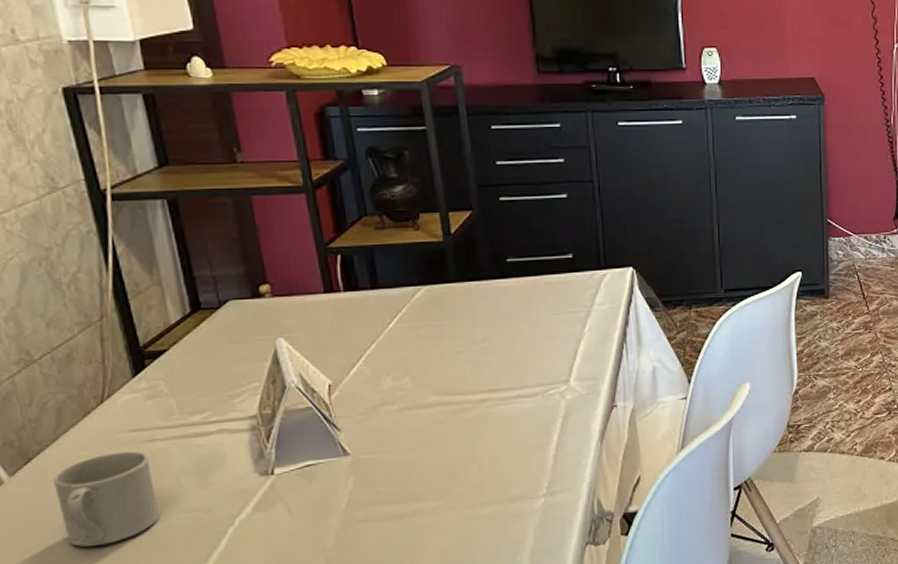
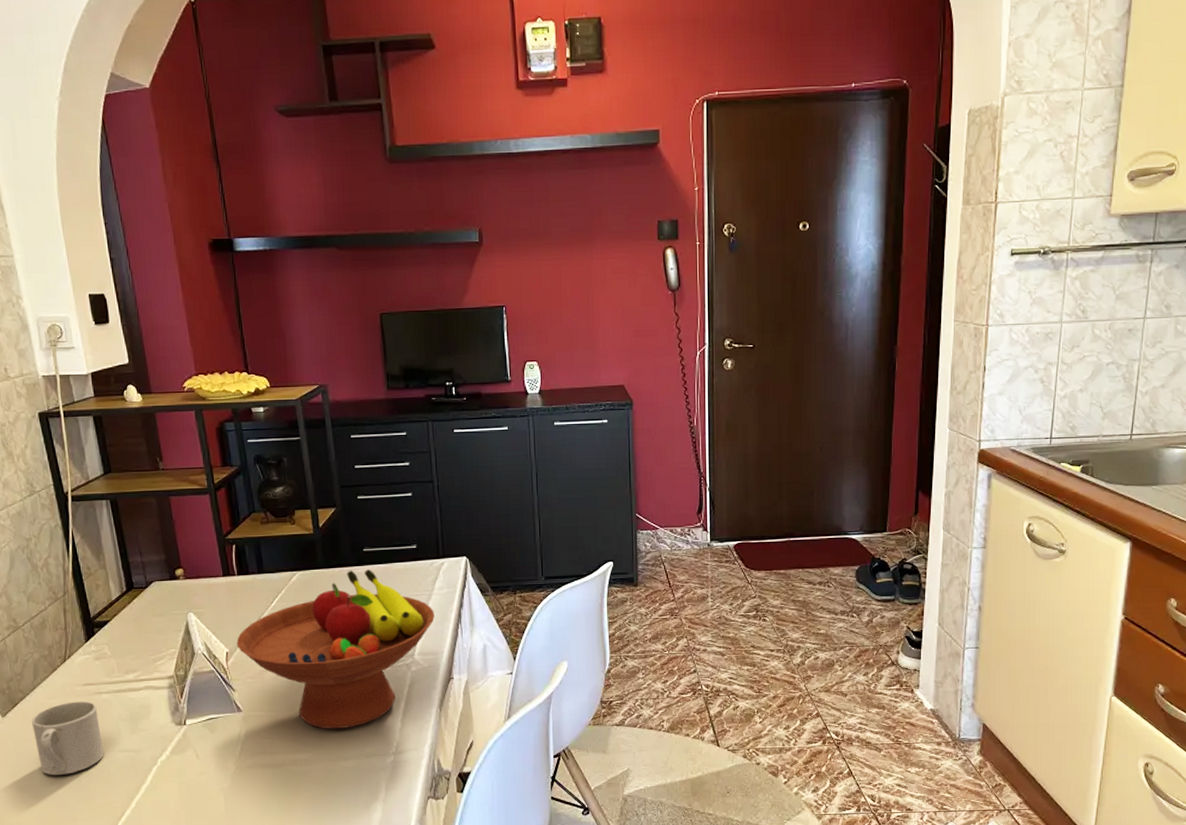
fruit bowl: none [342,283,594,472] -> present [236,569,435,730]

